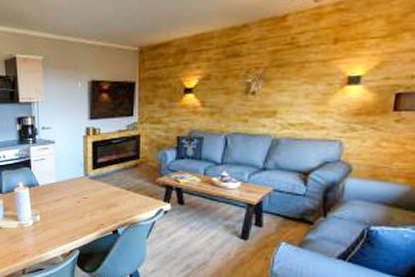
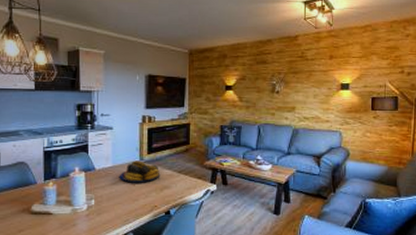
fruit bowl: none [63,176,107,200] -> present [119,160,161,183]

